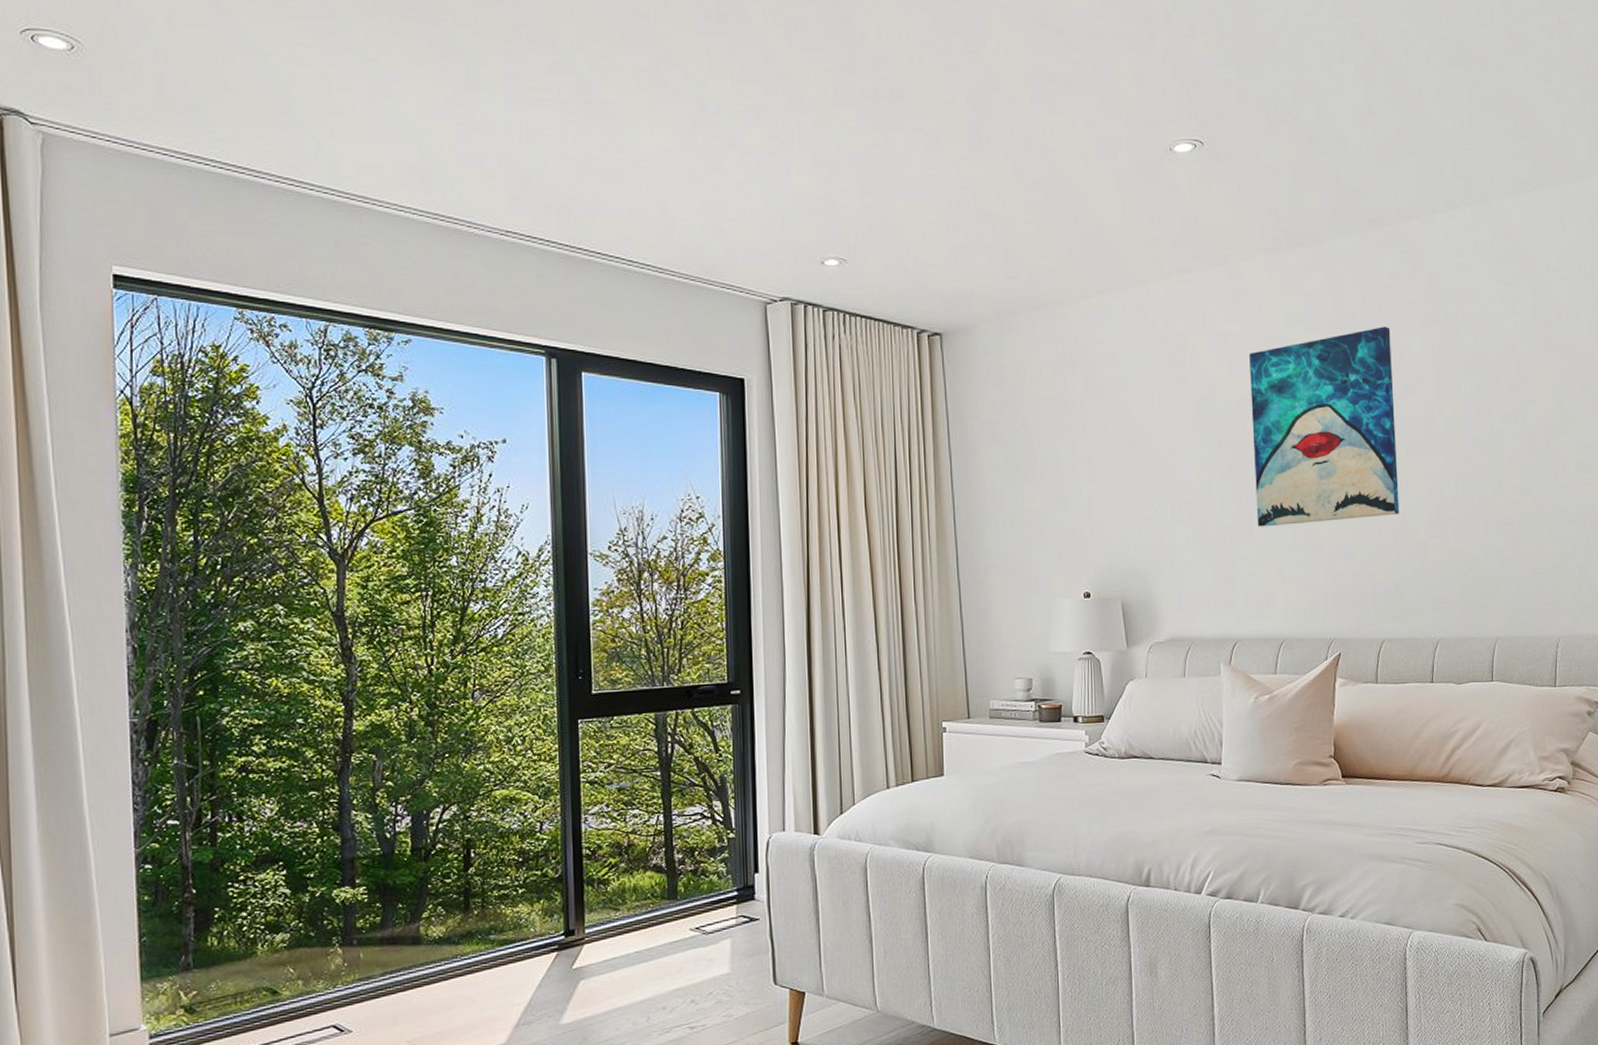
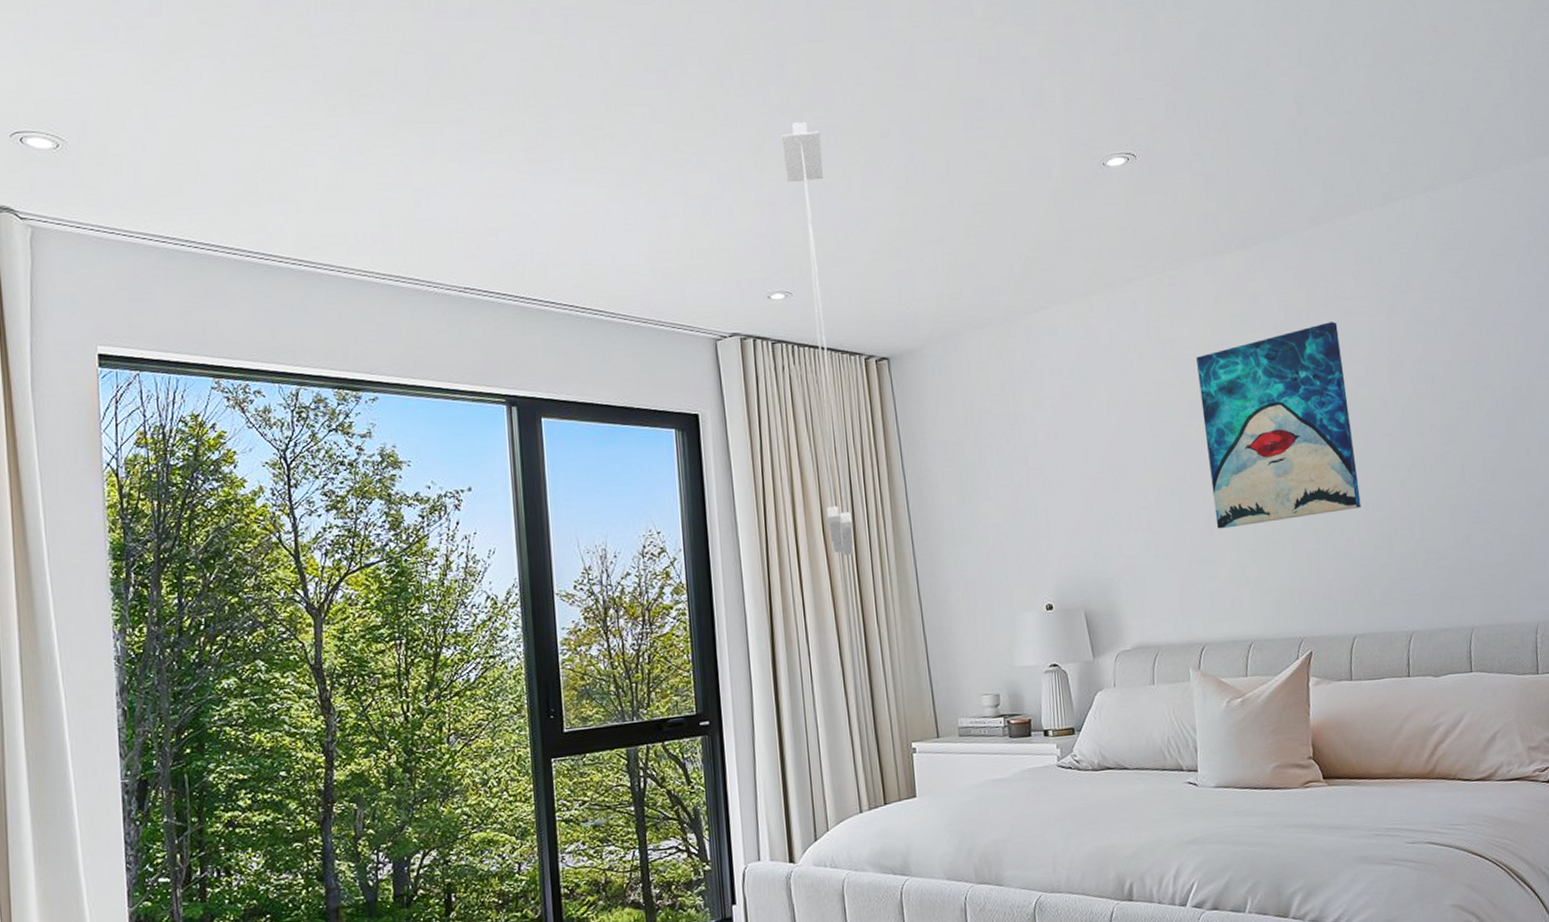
pendant light: none [844,82,897,532] -> present [781,122,854,556]

